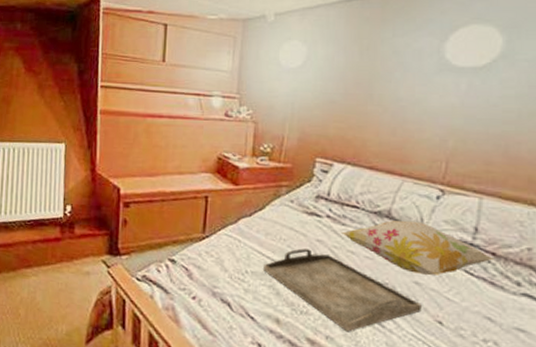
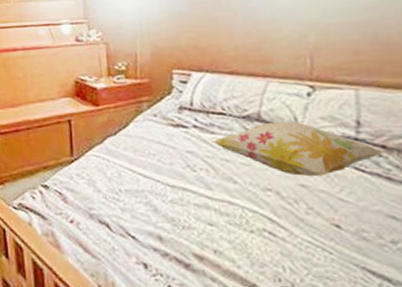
serving tray: present [263,248,422,332] -> none [136,161,314,244]

